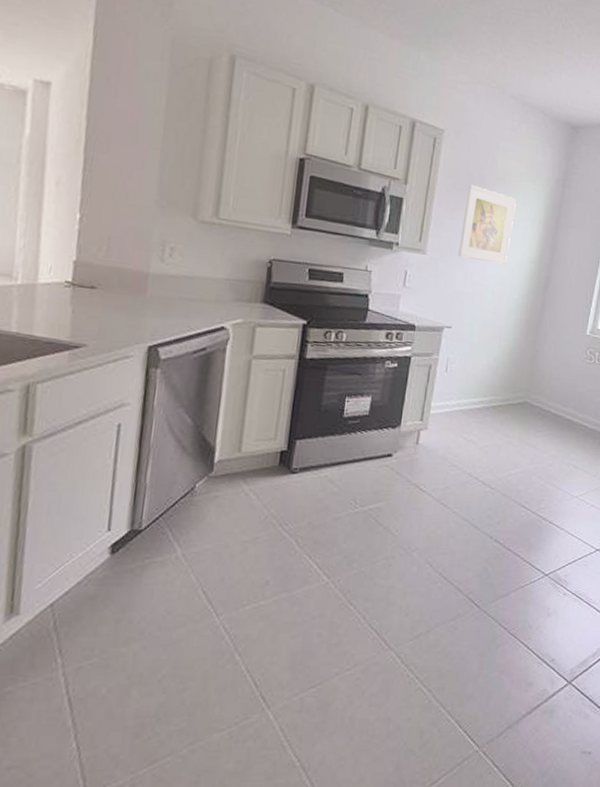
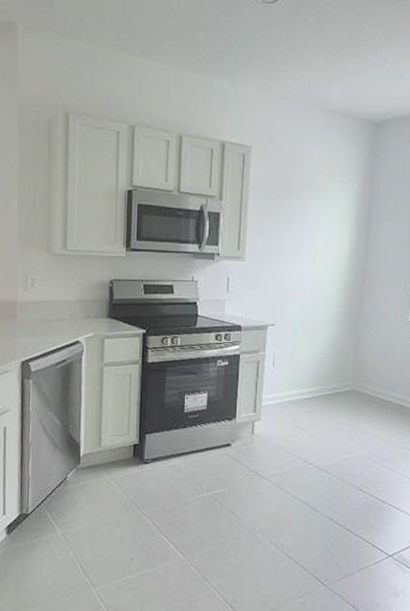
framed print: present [458,185,517,265] -> none [275,192,326,262]

